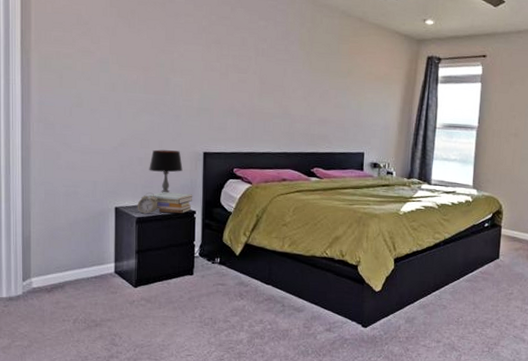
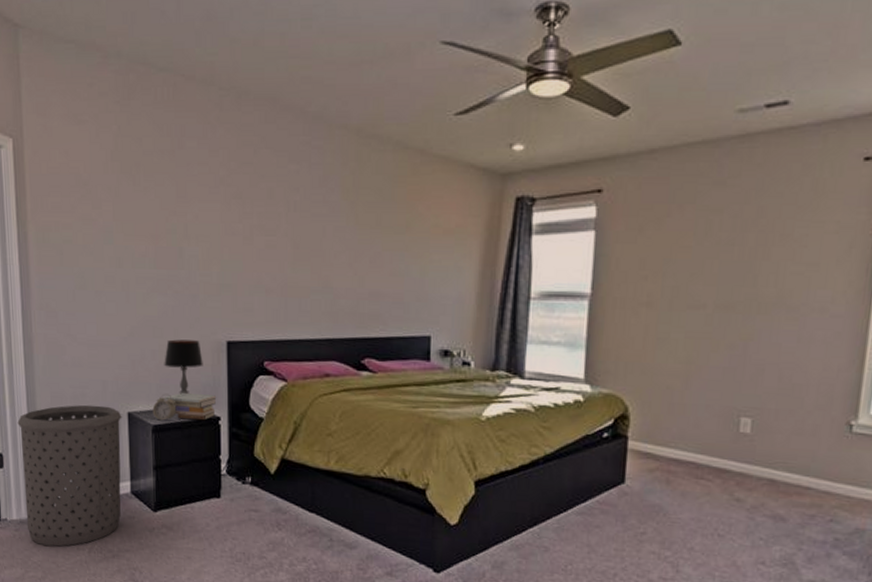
laundry basket: none [12,201,110,319] -> present [17,405,122,547]

